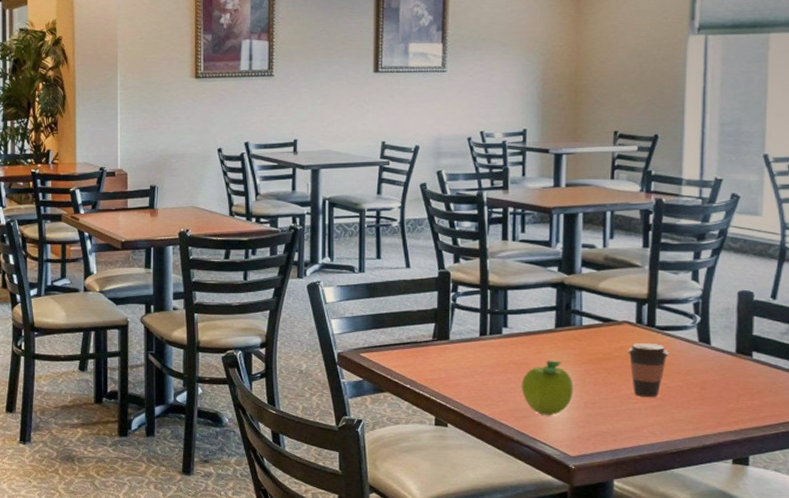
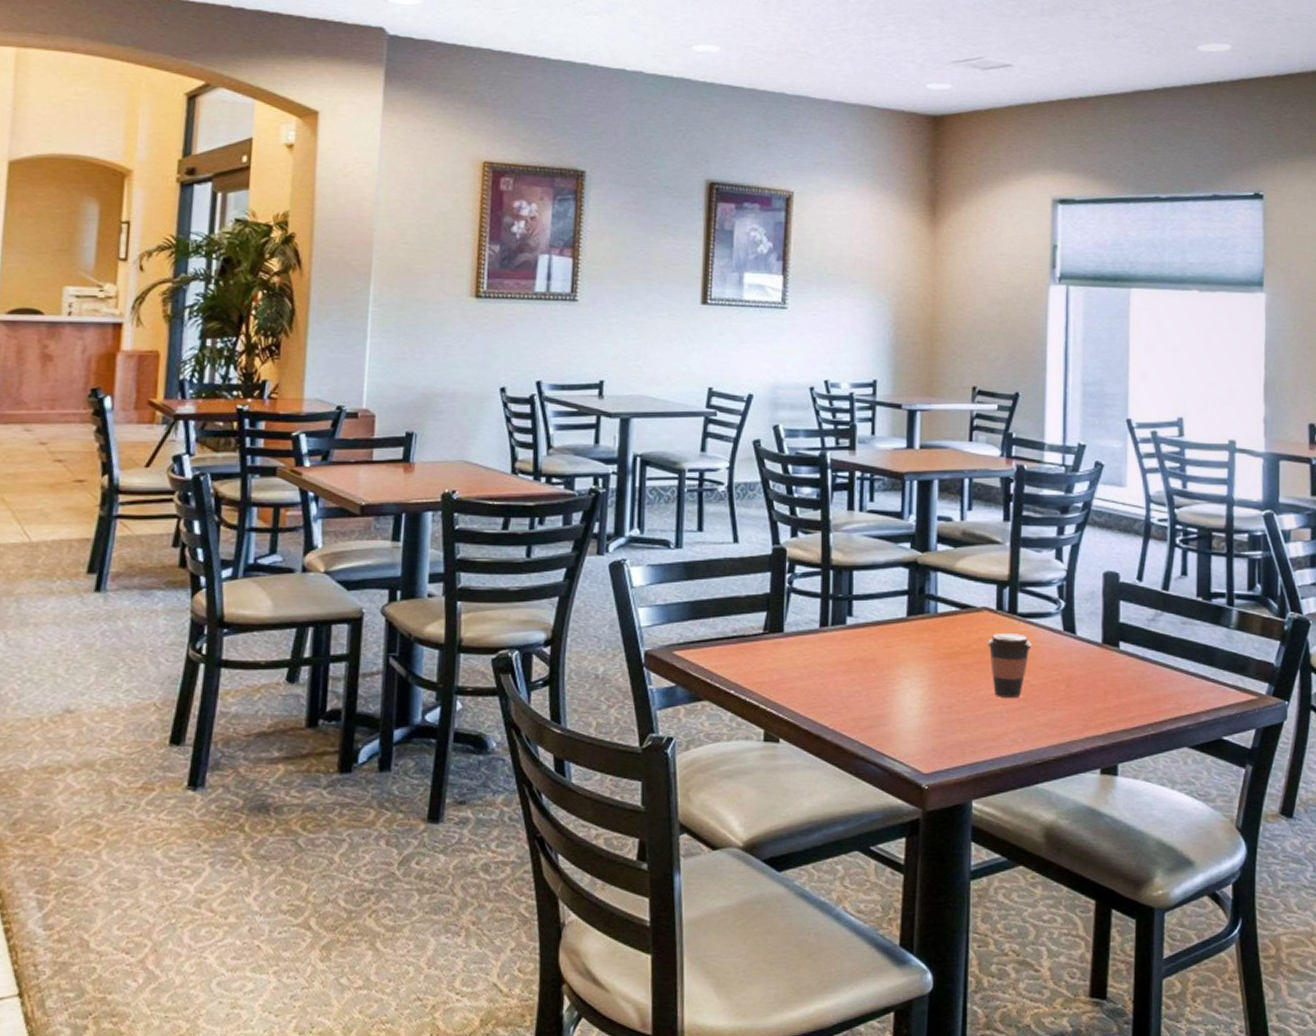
fruit: present [521,360,573,415] -> none [867,656,927,724]

